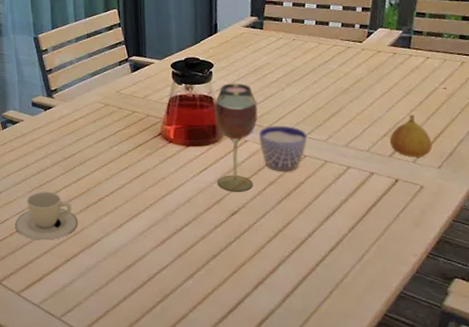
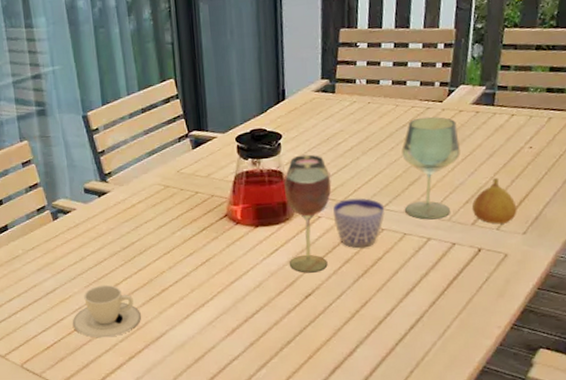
wine glass: none [324,55,380,150] -> present [401,116,461,220]

